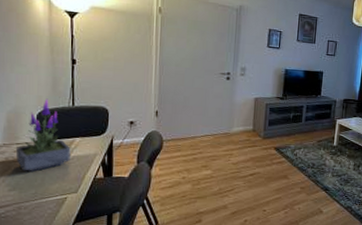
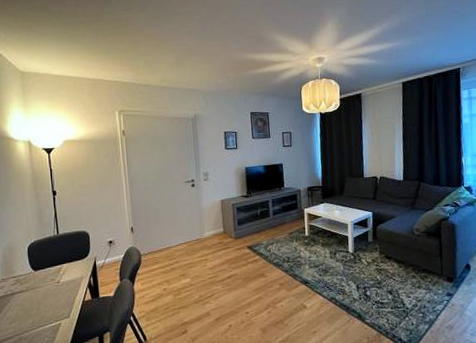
potted plant: present [15,98,71,172] -> none [12,231,60,303]

